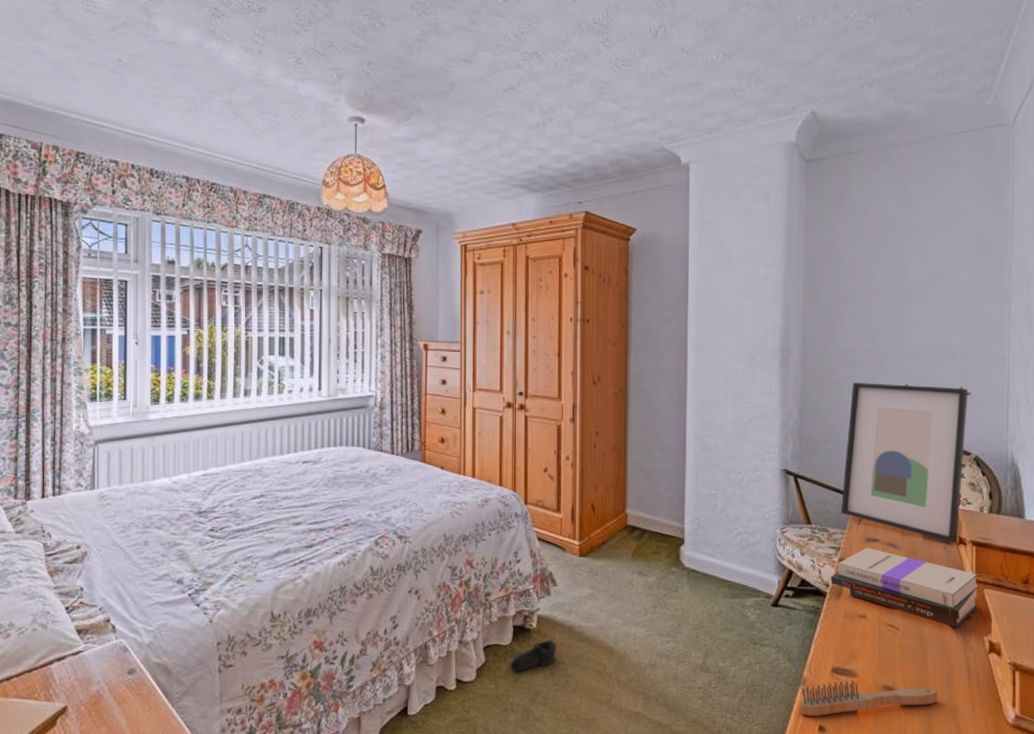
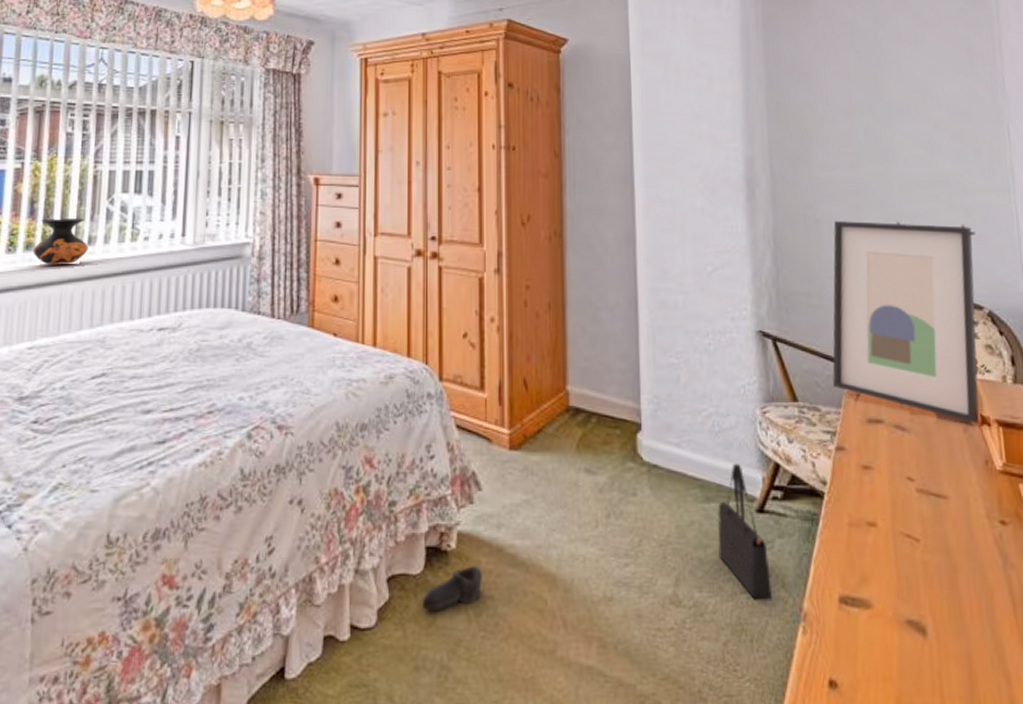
vase: none [201,375,245,412] -> present [32,218,89,265]
tote bag: none [740,569,780,669] -> present [717,463,772,600]
wire brush: present [799,680,939,716] -> none [800,612,979,666]
books: present [831,547,979,628] -> none [828,431,1014,538]

